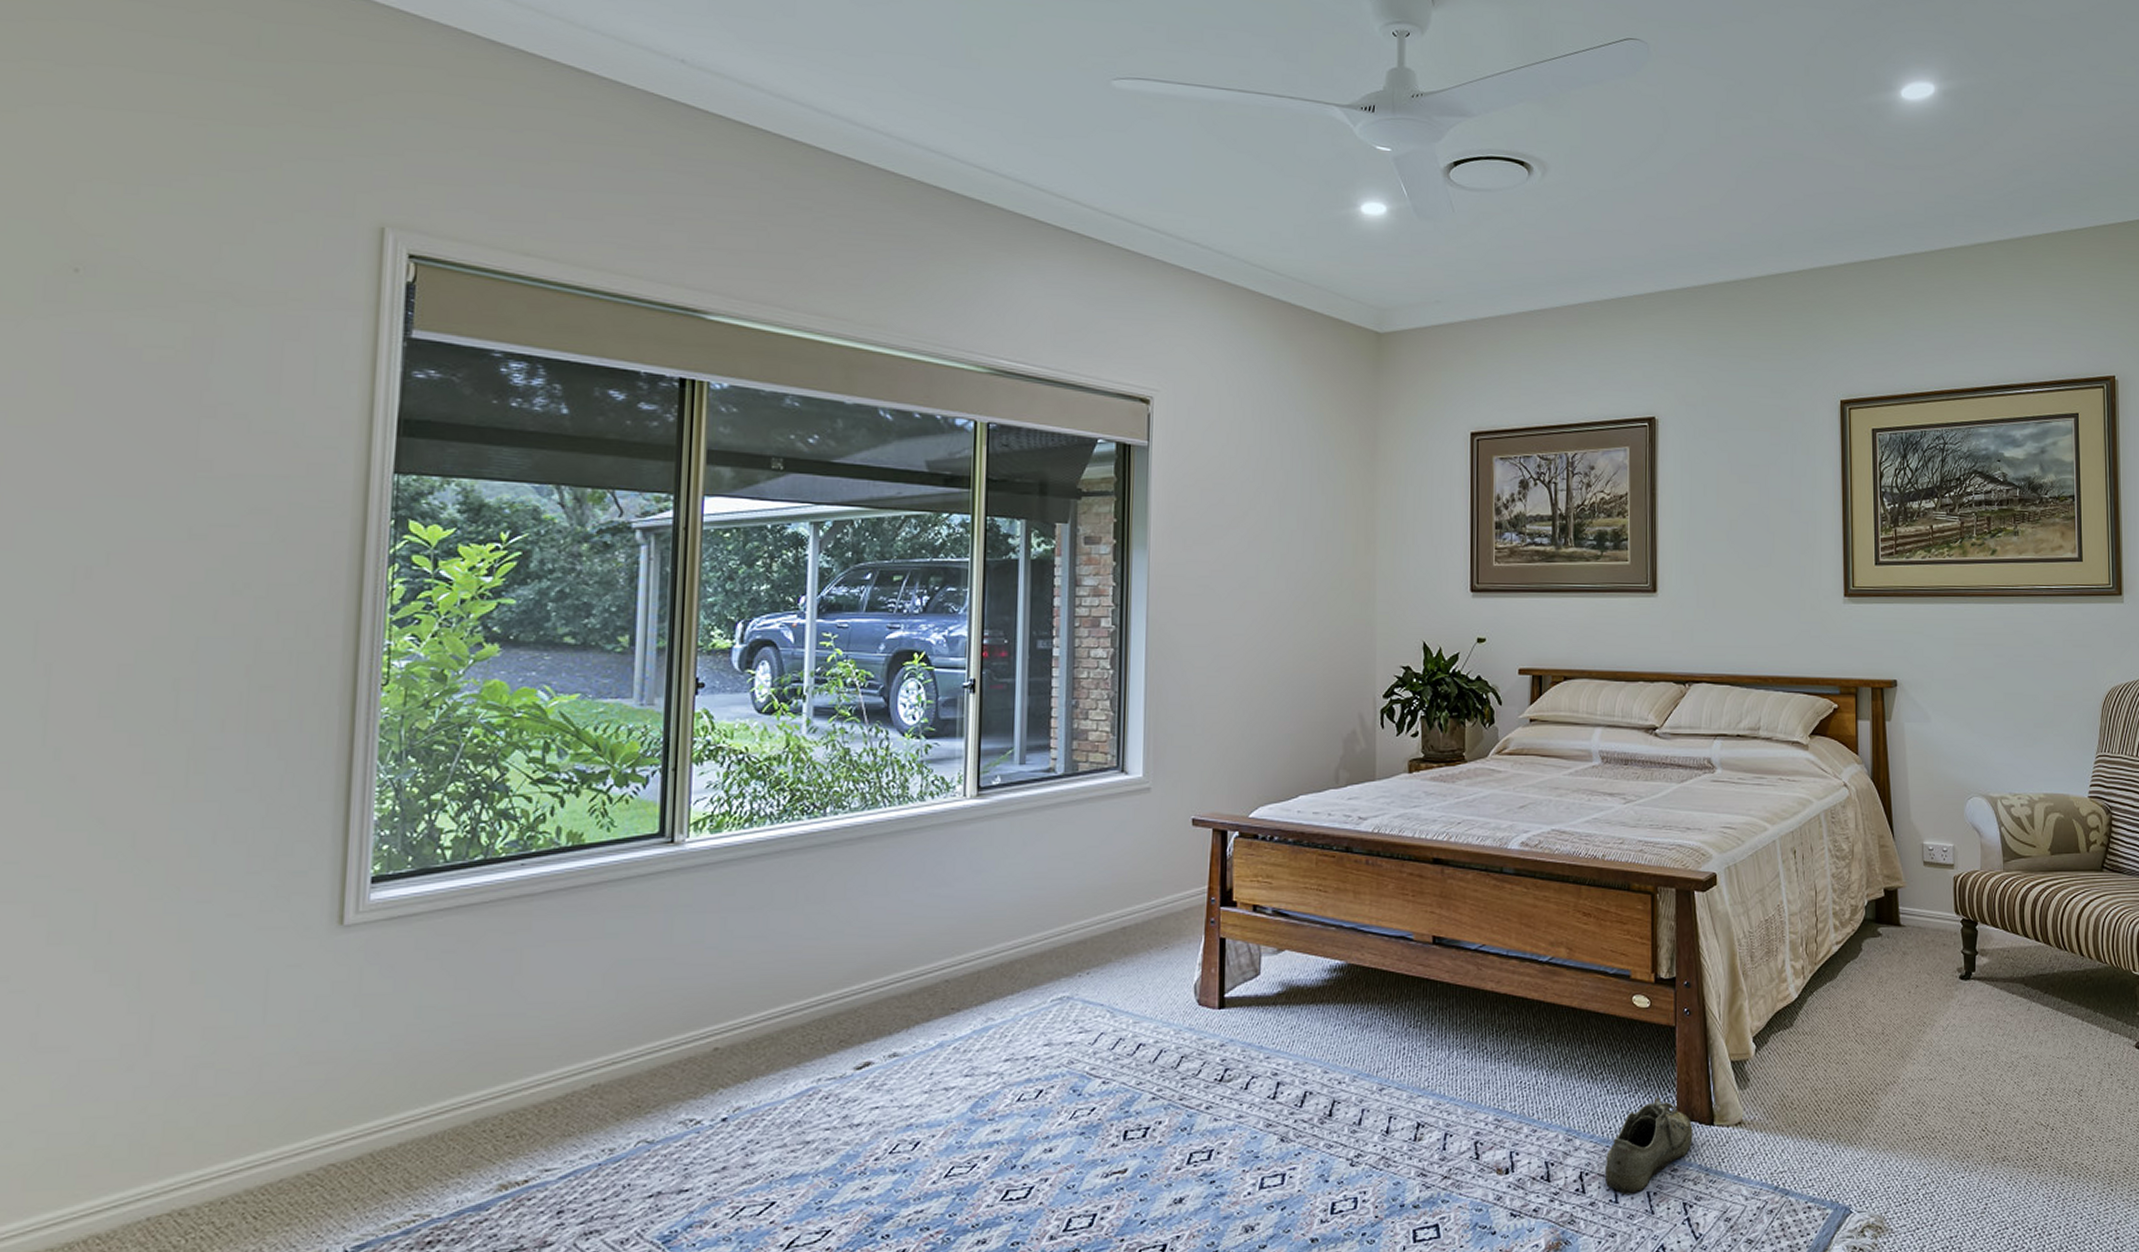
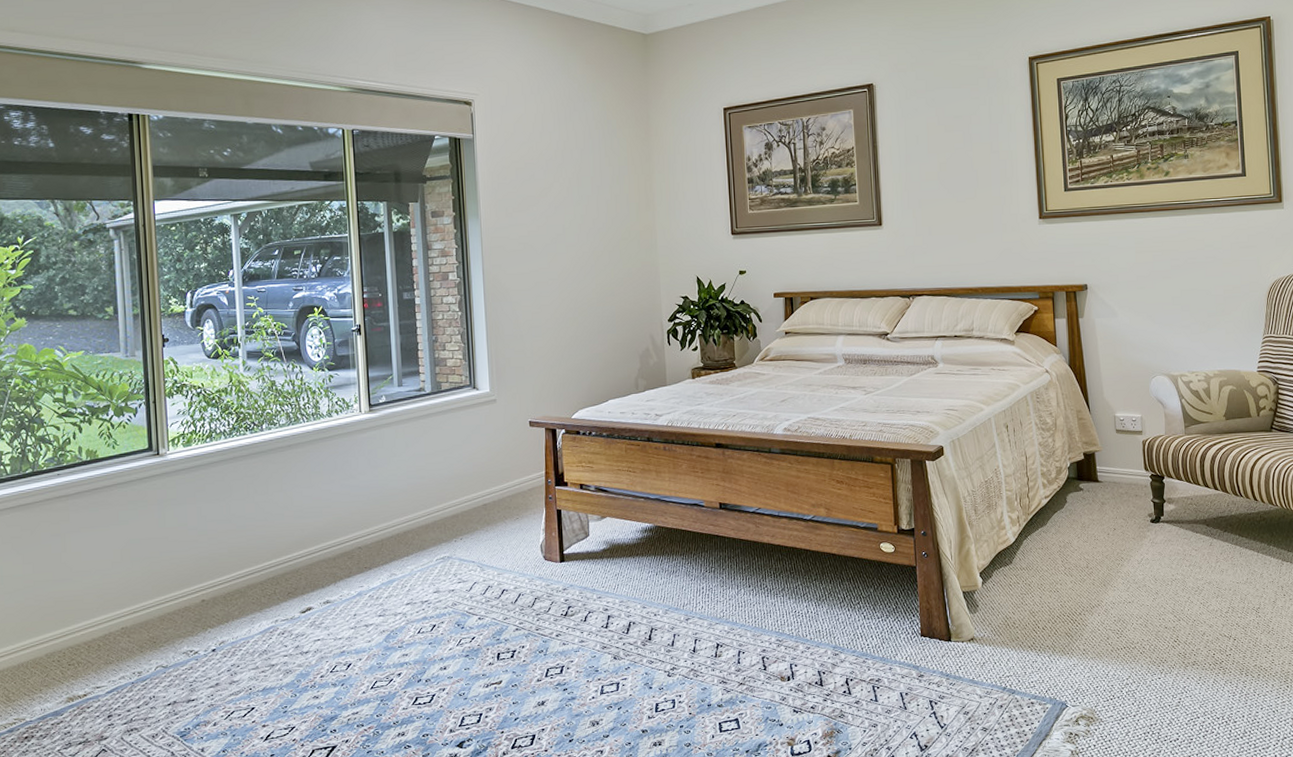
shoe: present [1604,1095,1693,1194] -> none [865,619,935,695]

